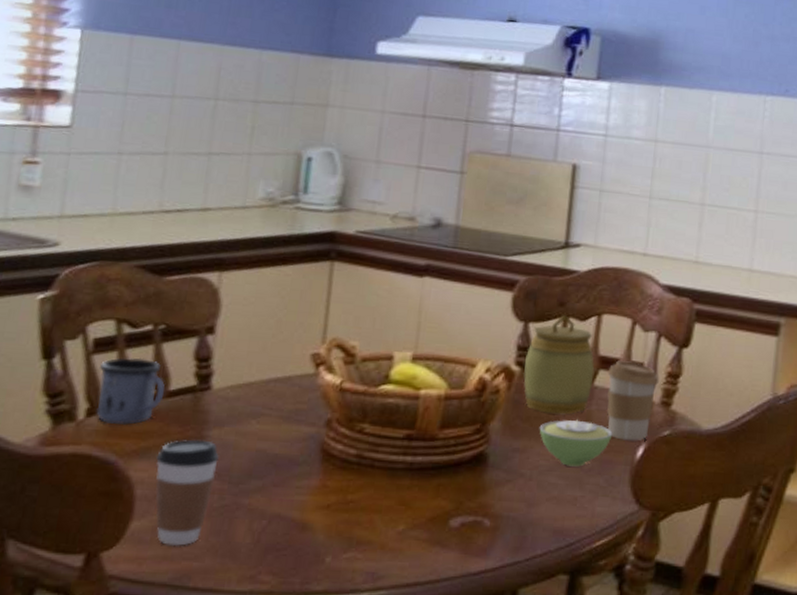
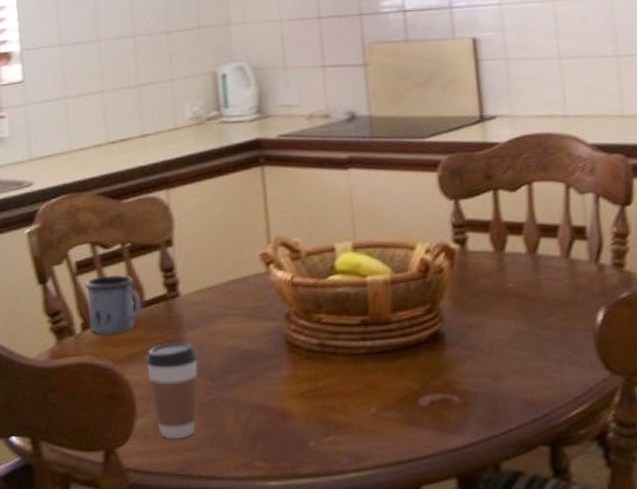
jar: present [523,315,595,415] -> none [462,188,537,287]
sugar bowl: present [539,420,613,467] -> none [490,290,568,337]
coffee cup: present [607,360,659,441] -> none [549,225,606,307]

